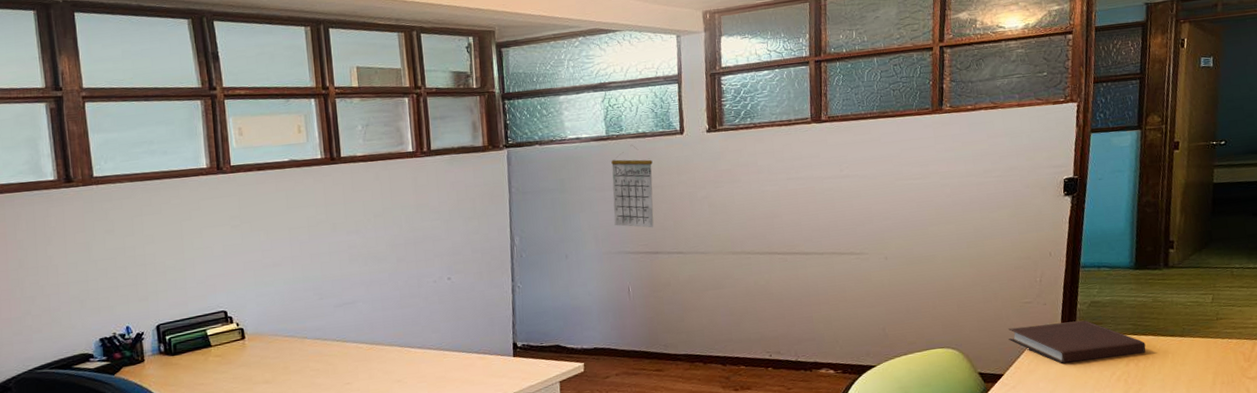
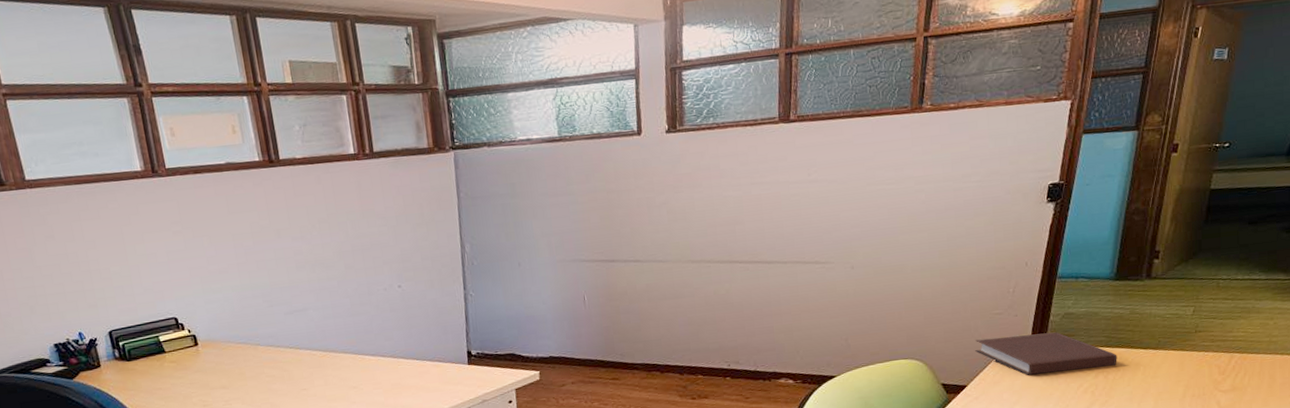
calendar: present [611,144,654,228] -> none [564,146,610,235]

